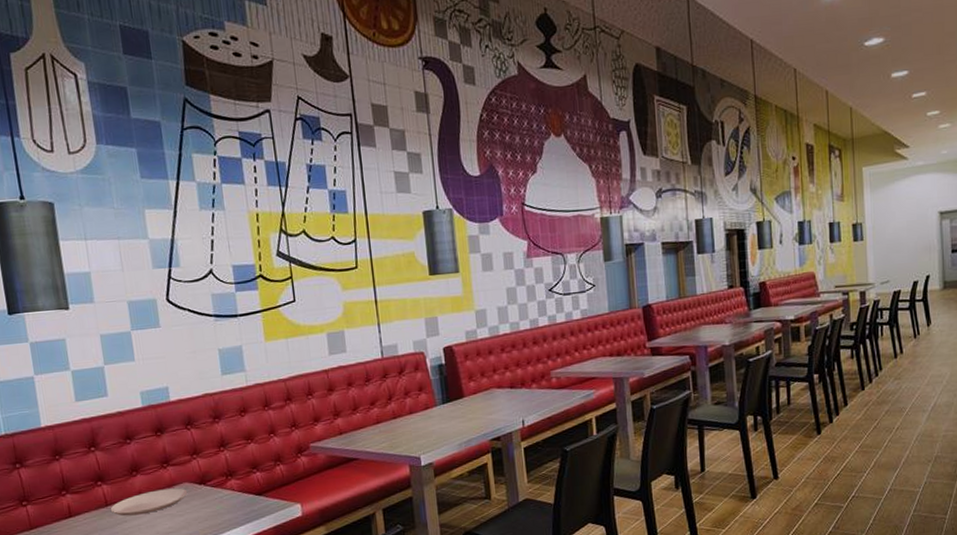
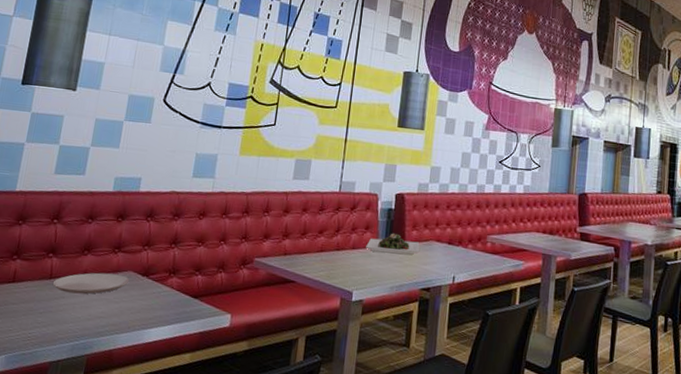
salad: none [423,388,481,412] -> present [366,233,420,255]

